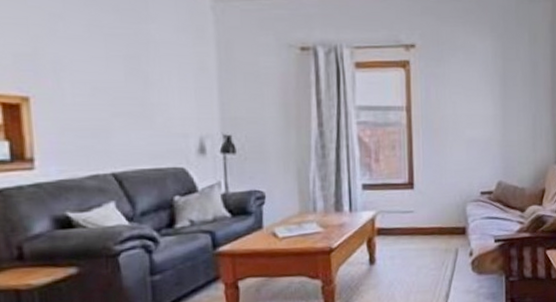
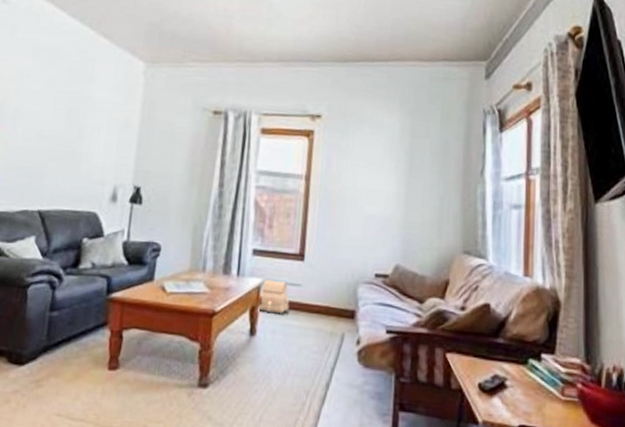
satchel: none [374,210,405,241] -> present [257,279,290,314]

